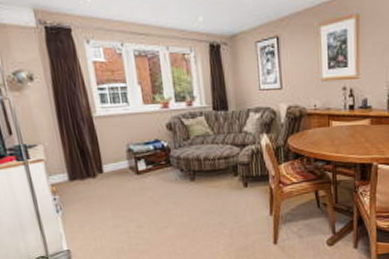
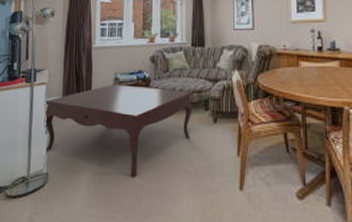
coffee table: none [46,156,221,244] -> present [44,84,193,177]

